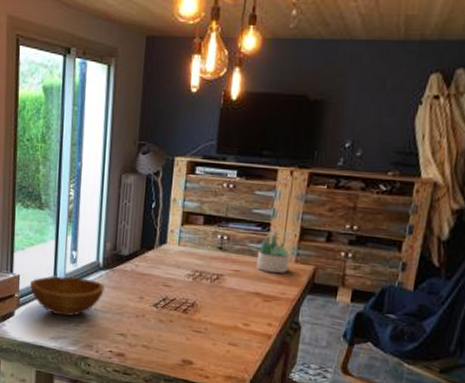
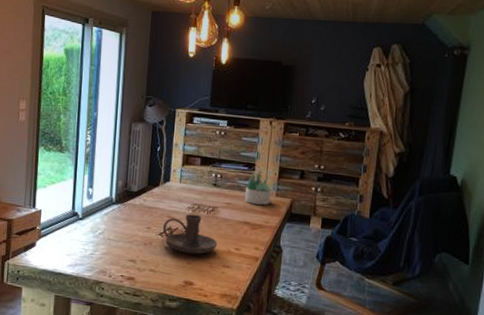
wooden bowl: present [30,276,105,317] -> none [51,210,117,246]
candle holder: none [157,282,223,330] -> present [162,214,218,255]

